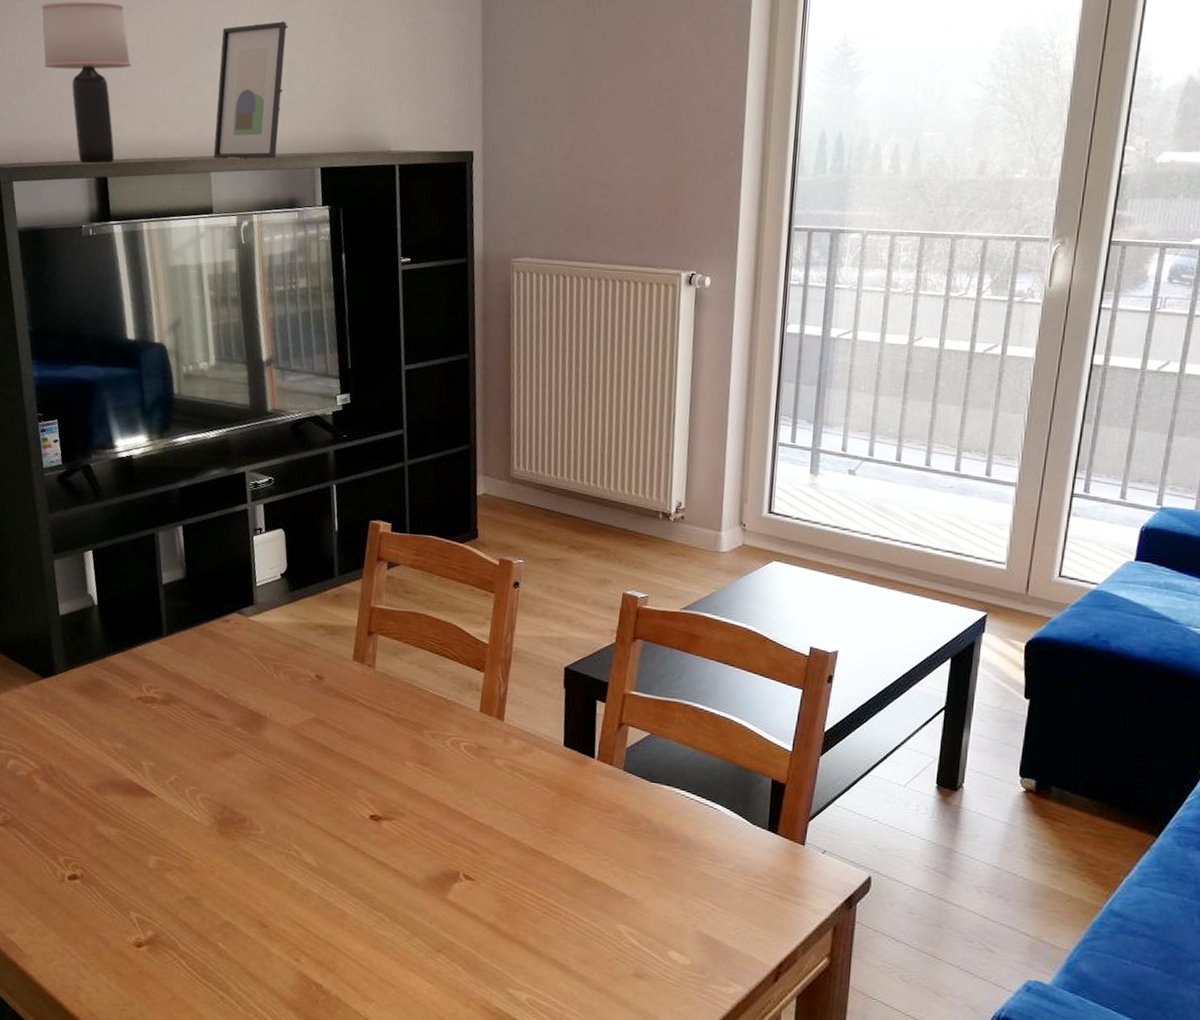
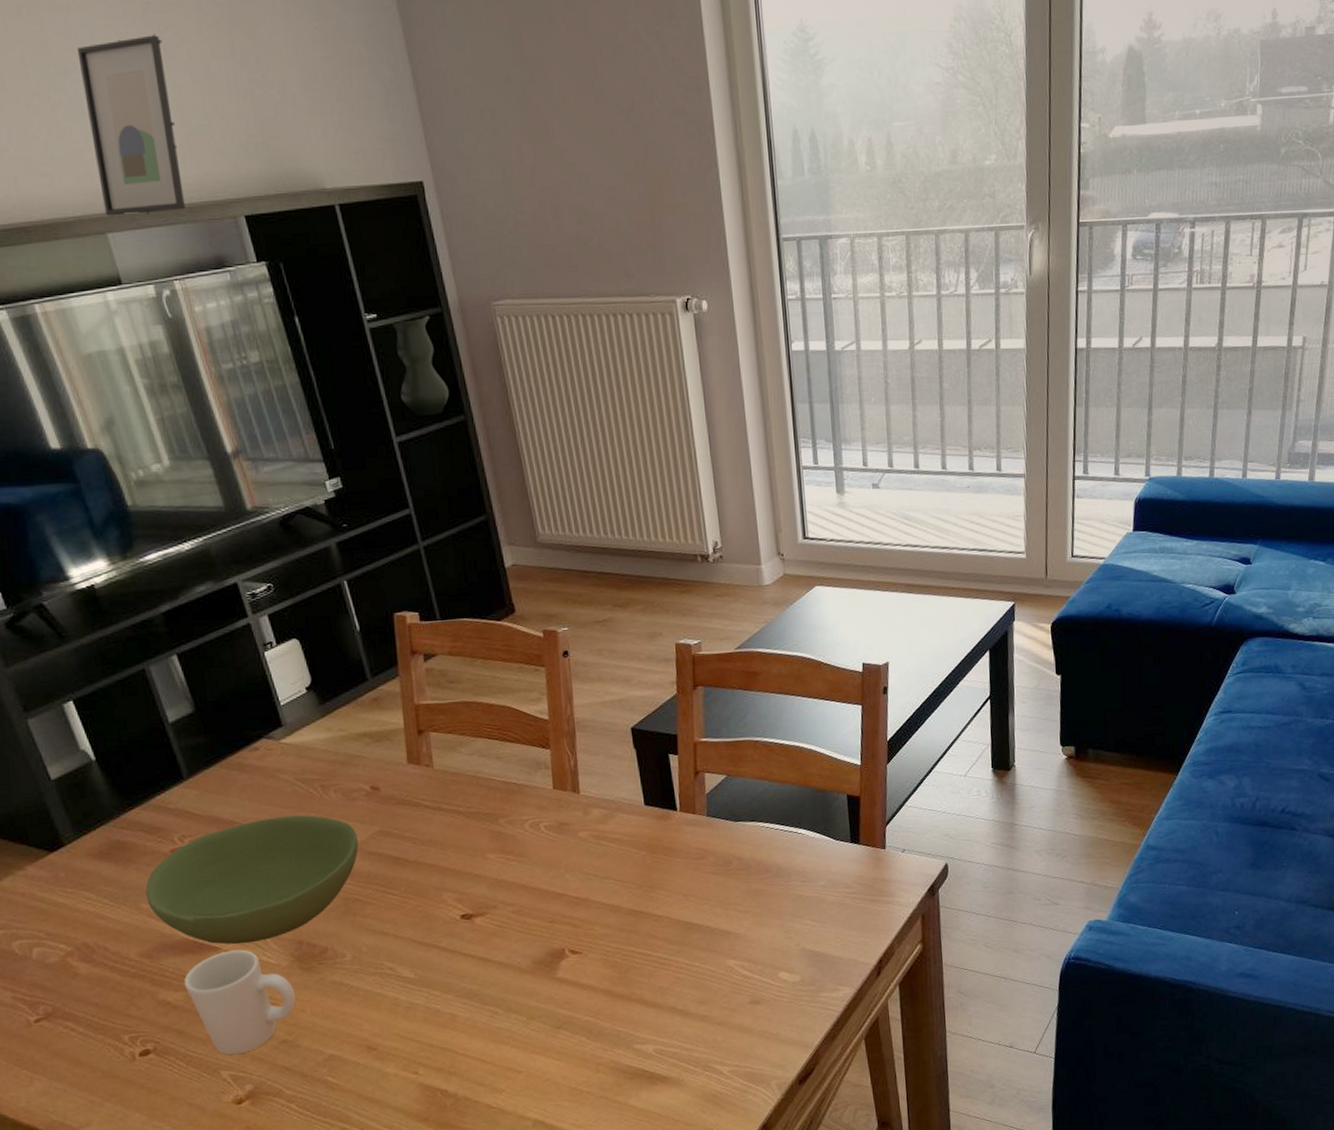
bowl: none [107,685,295,798] -> present [145,815,359,945]
mug: none [119,800,210,900] -> present [184,950,297,1055]
vase: none [416,264,459,351] -> present [388,316,450,417]

